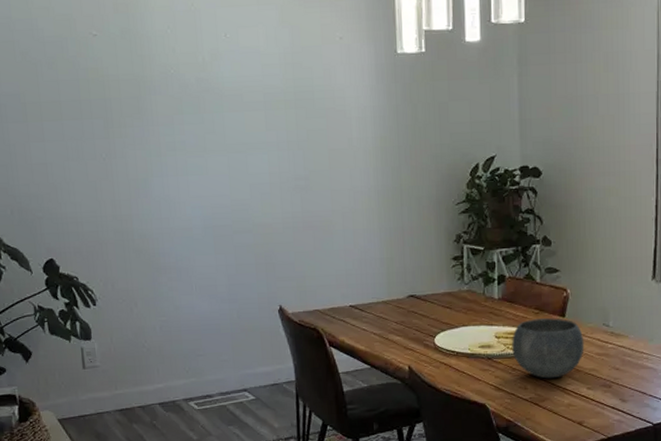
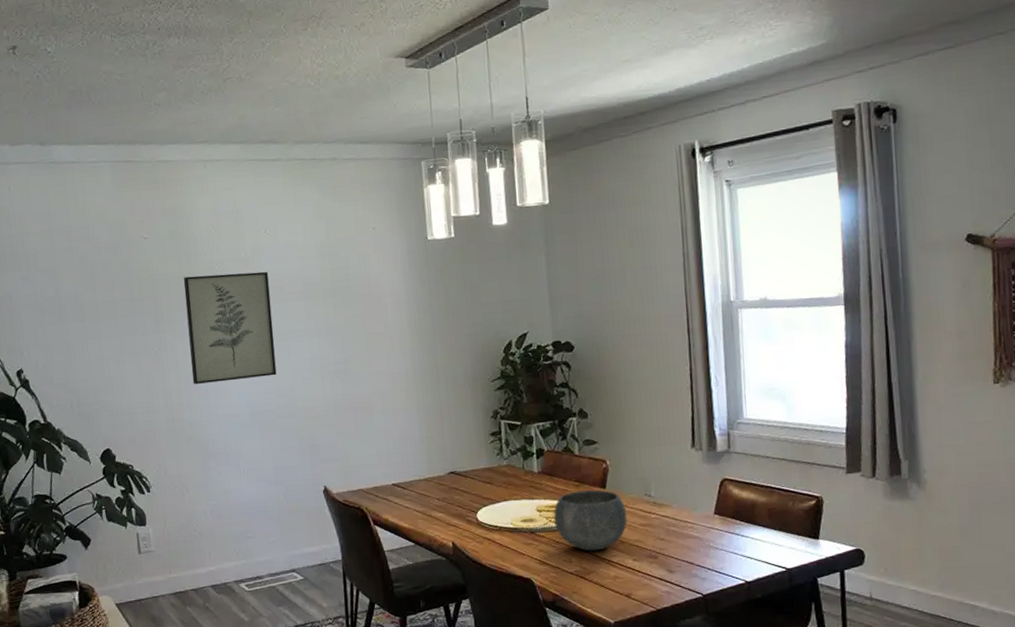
wall art: none [135,78,233,195] -> present [183,271,277,384]

